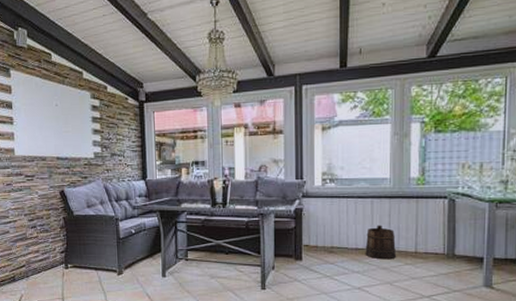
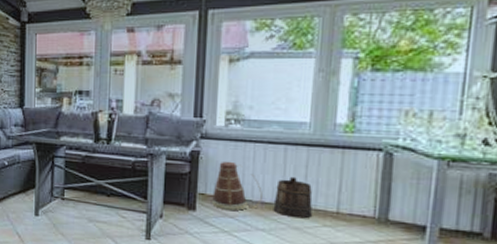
basket: none [315,215,356,257] -> present [212,161,263,211]

